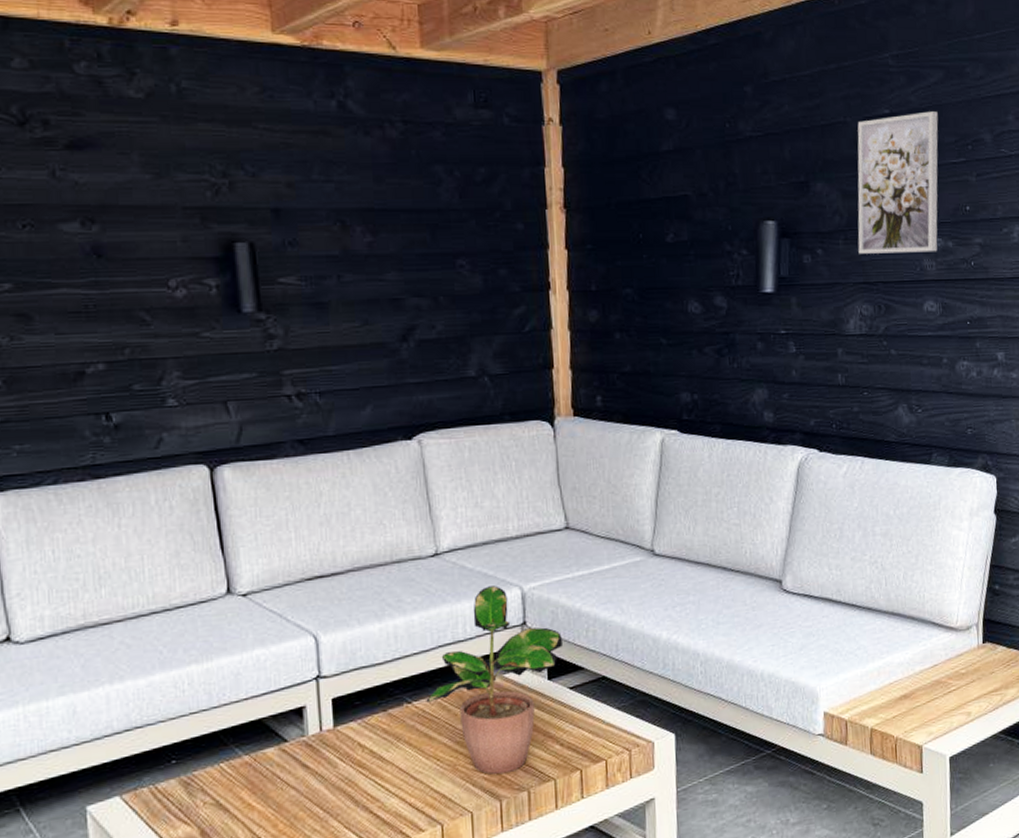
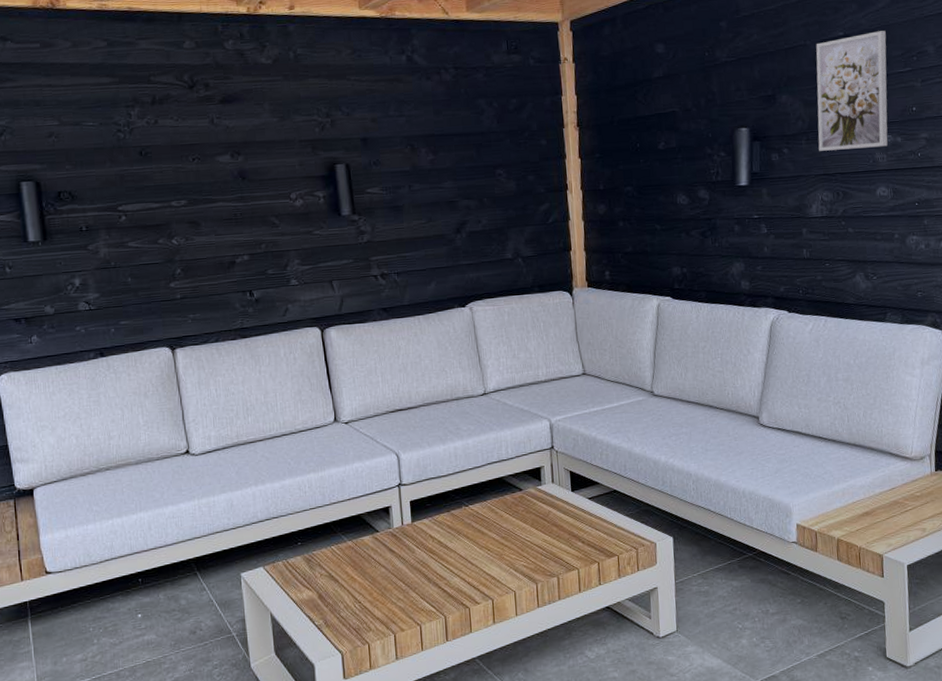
potted plant: present [426,585,564,774] -> none [479,418,583,563]

